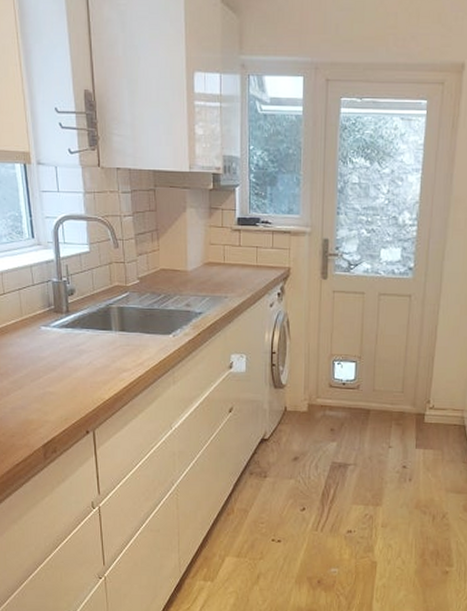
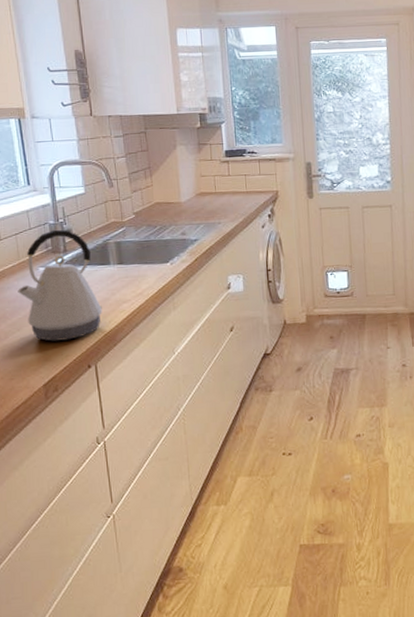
kettle: none [20,288,102,404] -> present [18,229,102,341]

